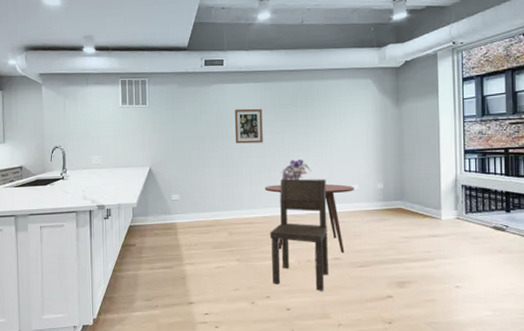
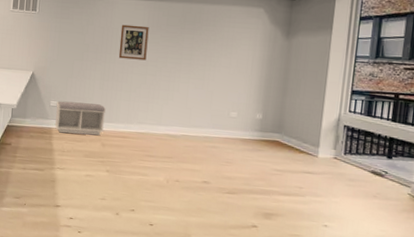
bench: none [177,193,229,227] -> present [54,101,106,136]
dining table: present [264,184,354,254] -> none [142,102,232,178]
dining chair: present [270,179,328,291] -> none [139,98,205,212]
bouquet: present [280,159,311,181] -> none [160,80,191,101]

